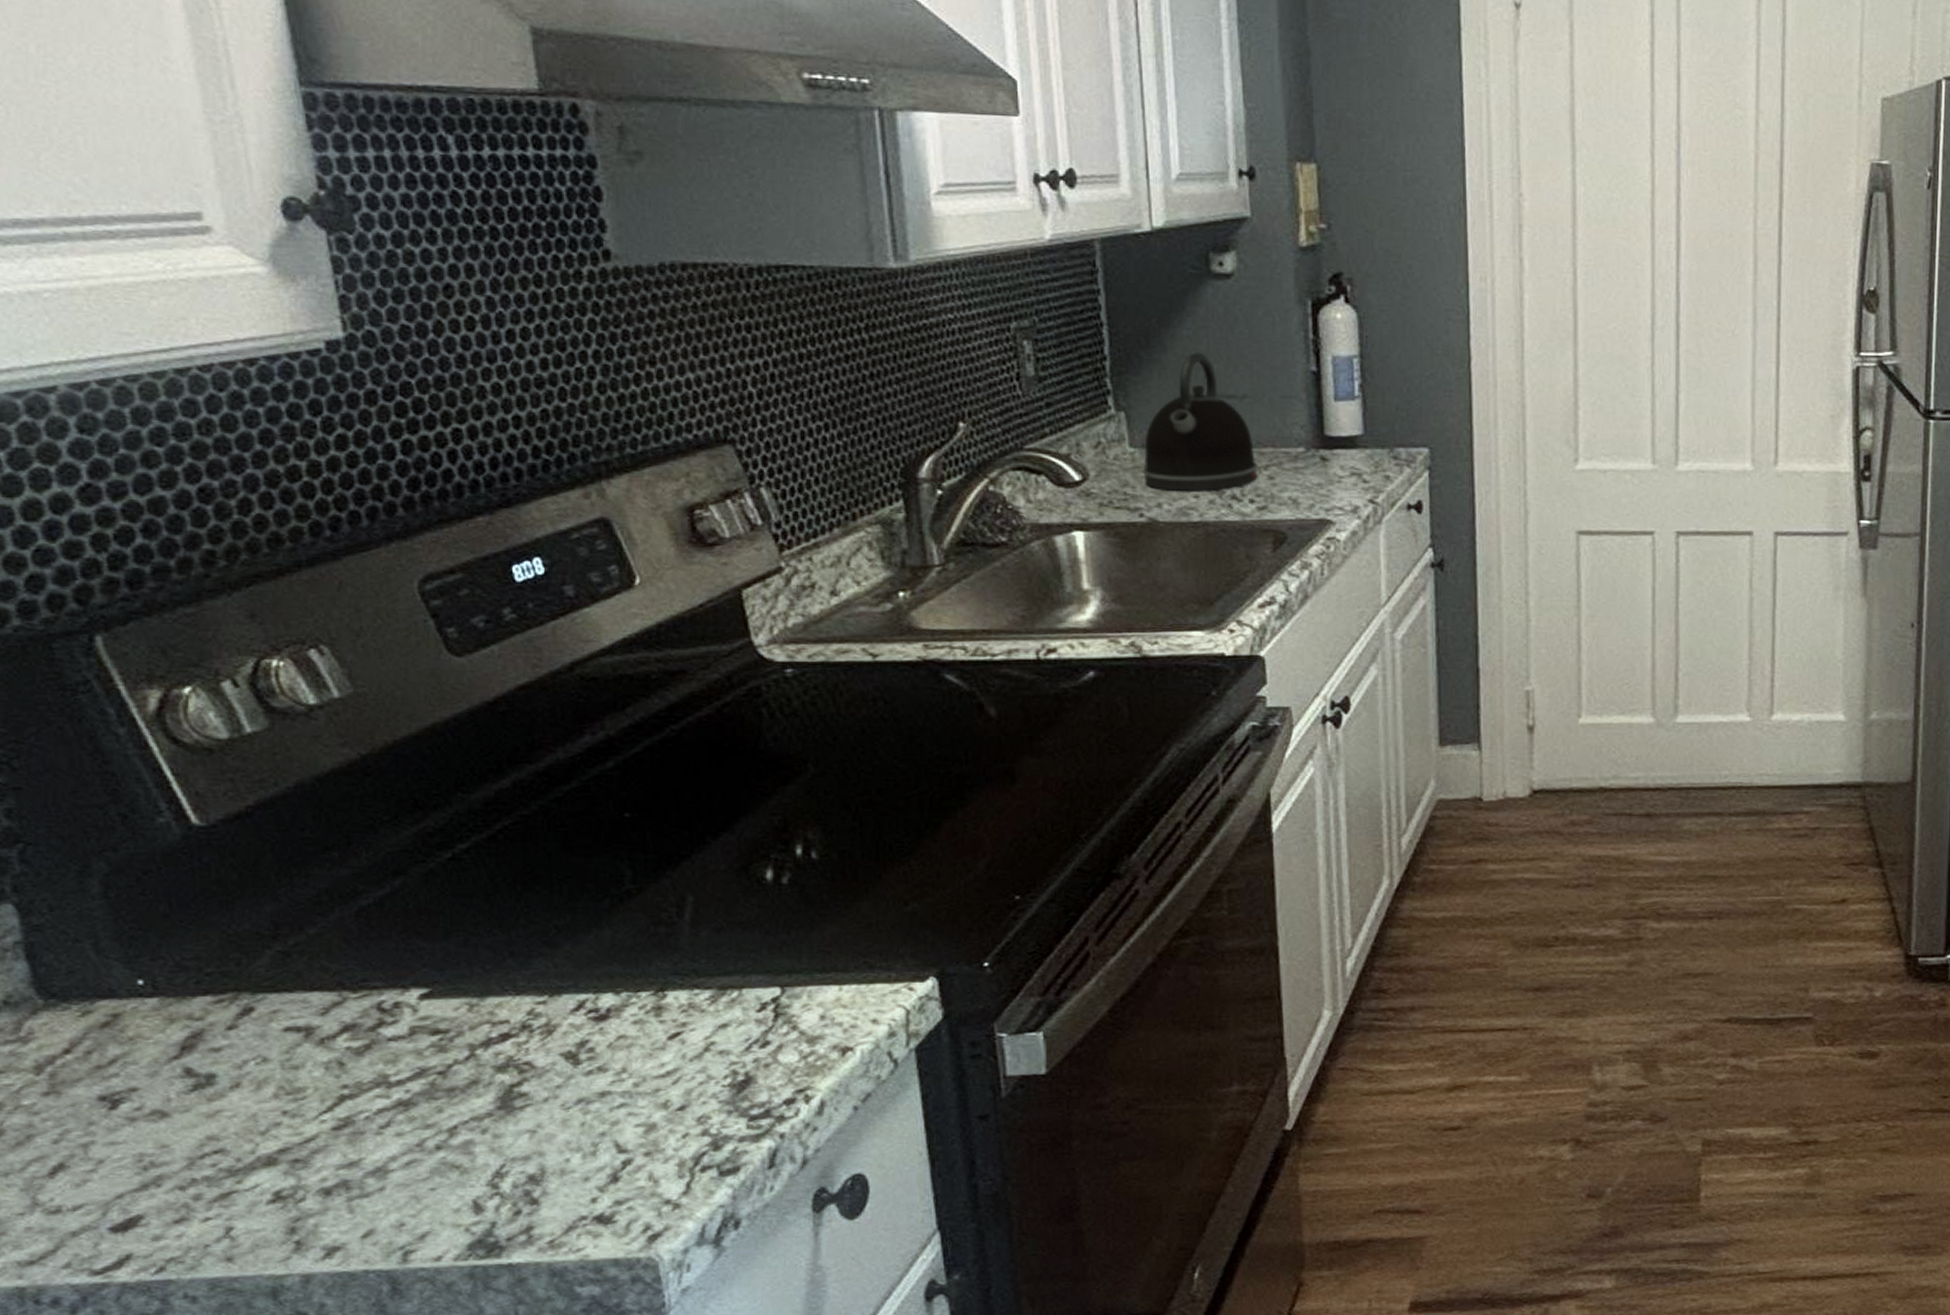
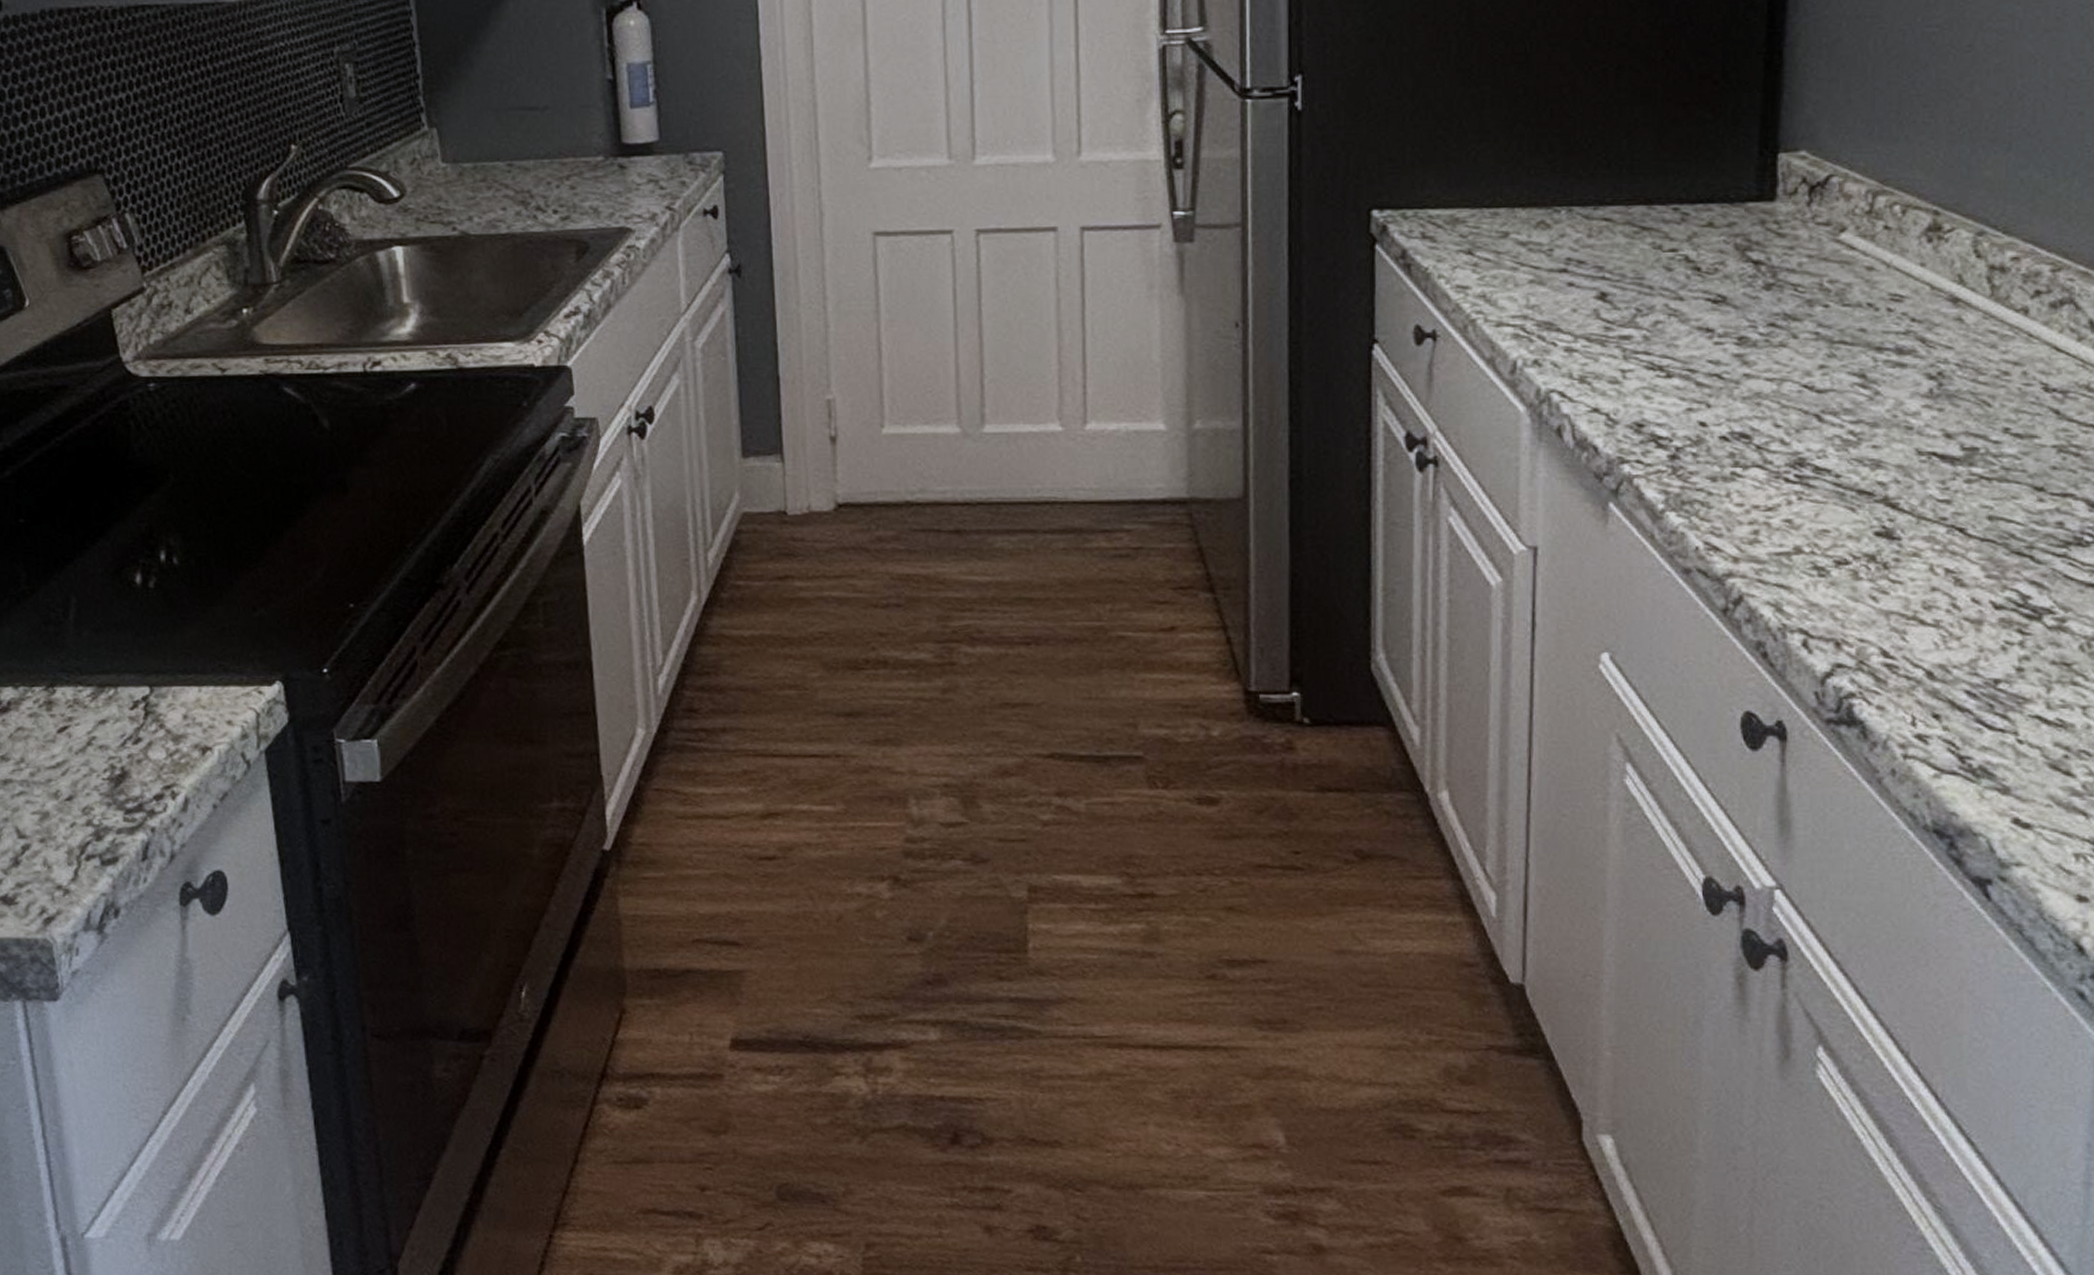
kettle: present [1142,352,1258,492] -> none [453,66,560,205]

